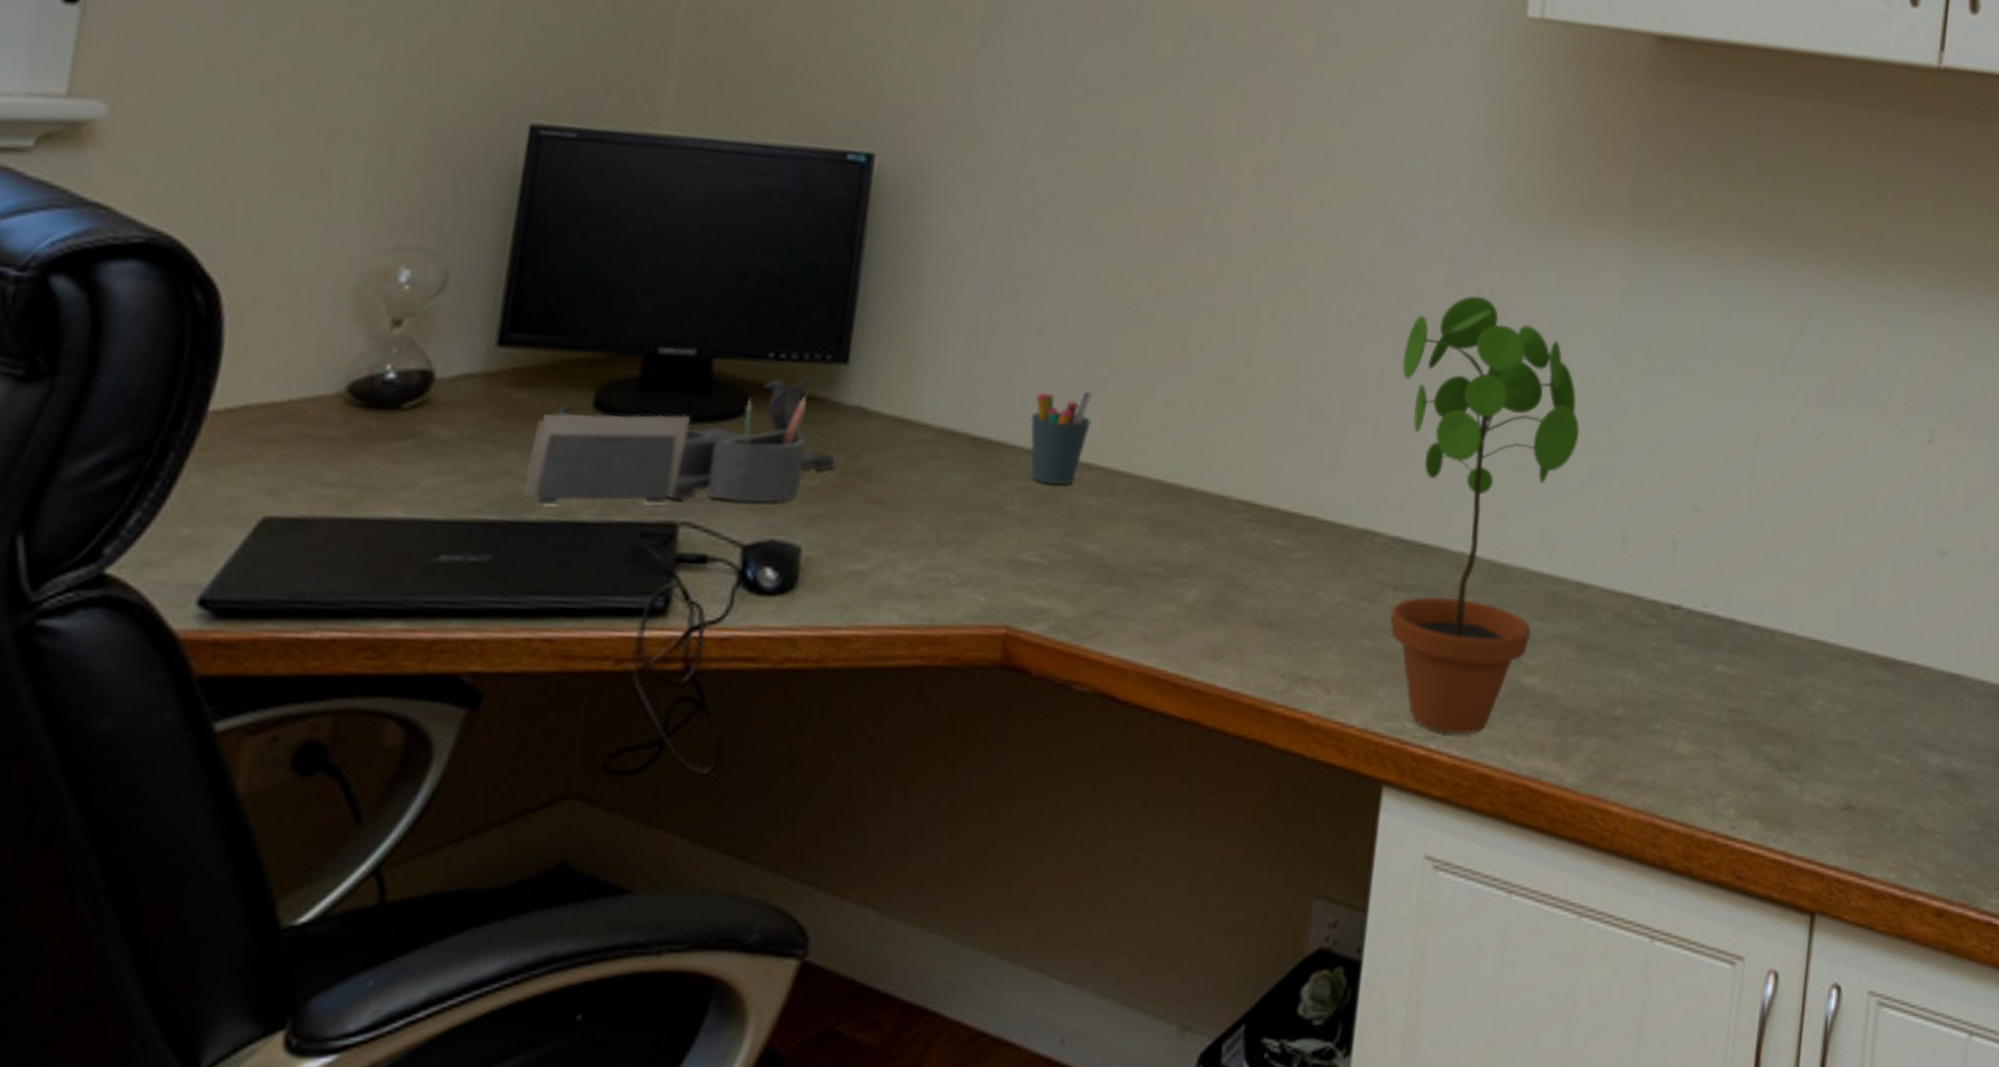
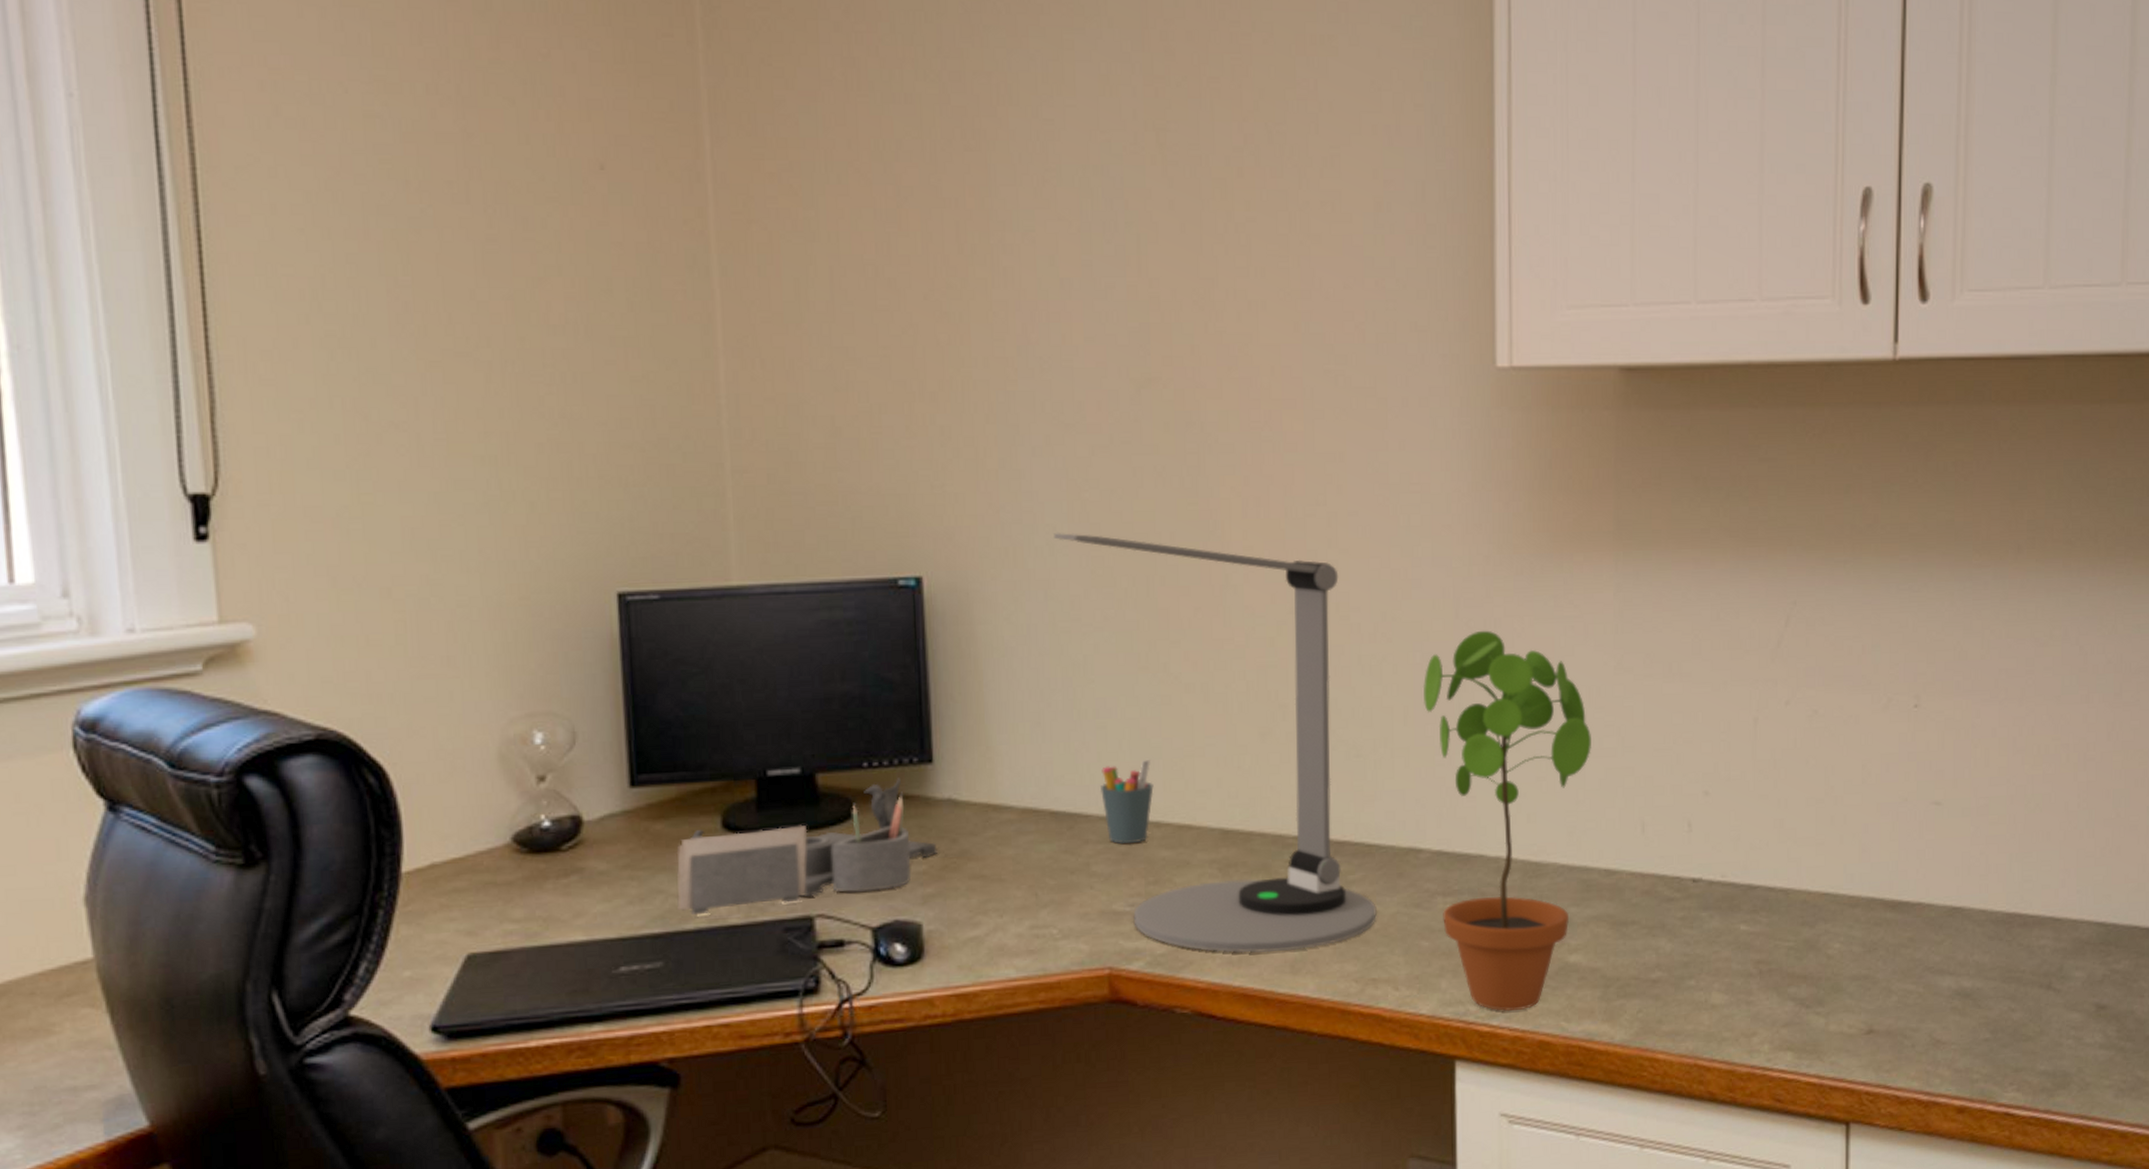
desk lamp: none [1027,125,1330,632] -> present [1054,532,1377,953]

